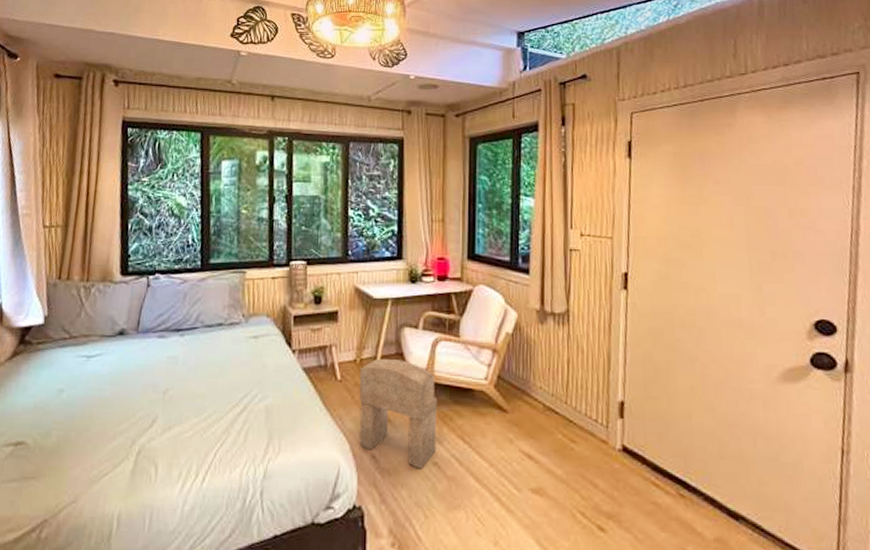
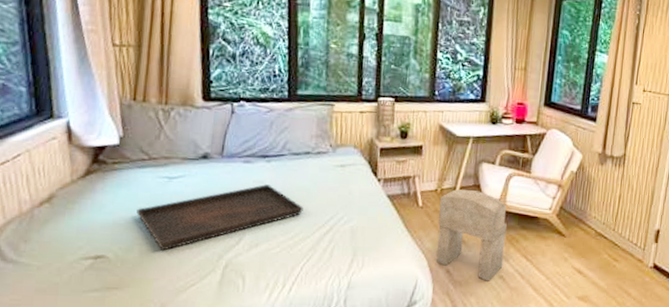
serving tray: none [56,360,217,436] -> present [136,184,303,251]

